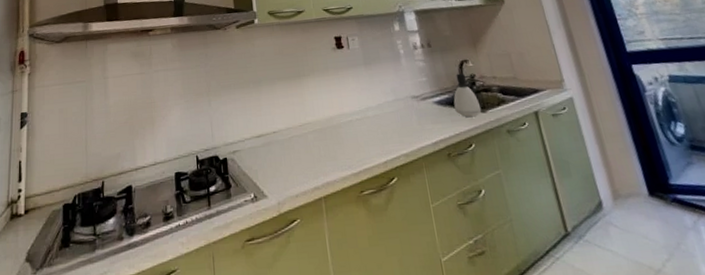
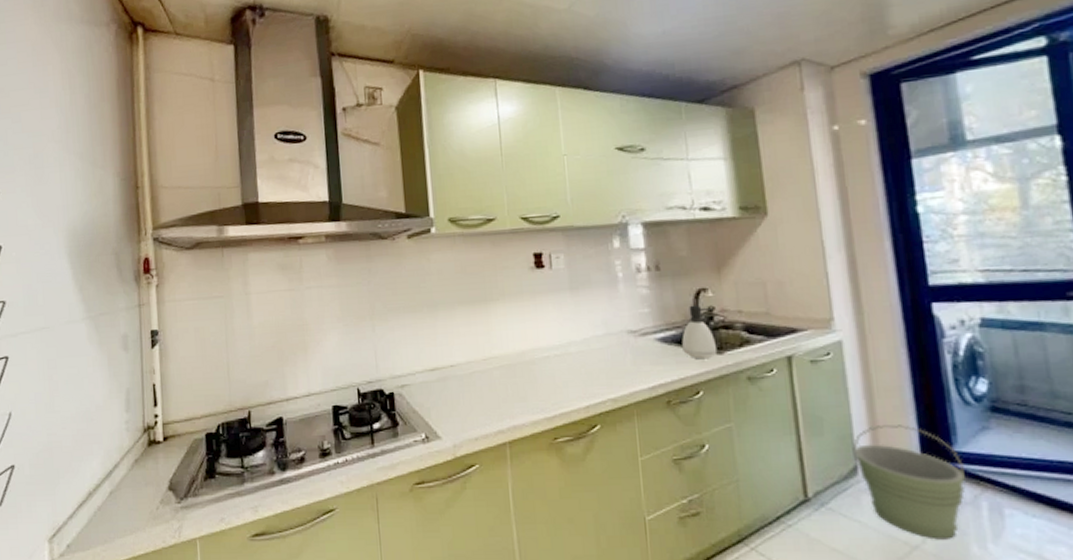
bucket: none [595,164,687,263] -> present [852,424,965,540]

